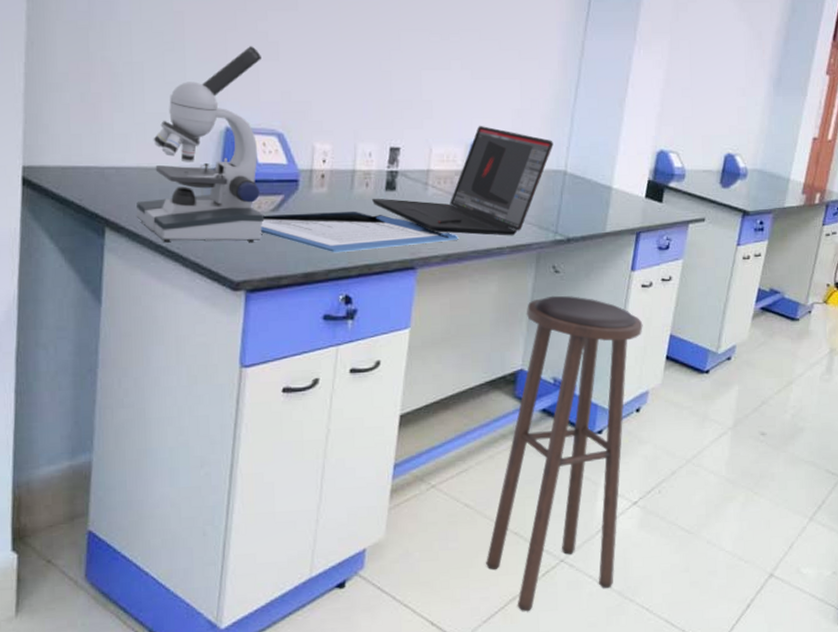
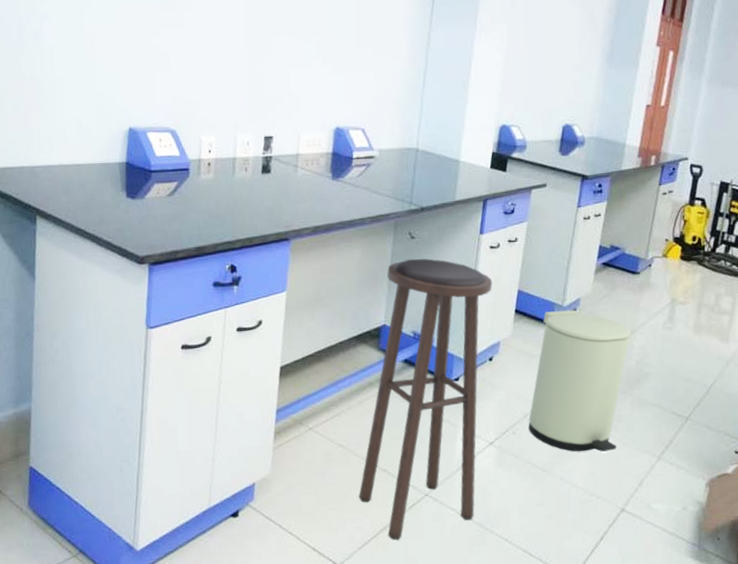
microscope: present [136,46,265,243] -> none [60,58,163,226]
clipboard: present [260,211,458,253] -> none [159,192,325,229]
laptop: present [372,126,553,236] -> none [251,113,406,208]
pedal bin: none [676,358,787,513] -> present [528,310,631,452]

